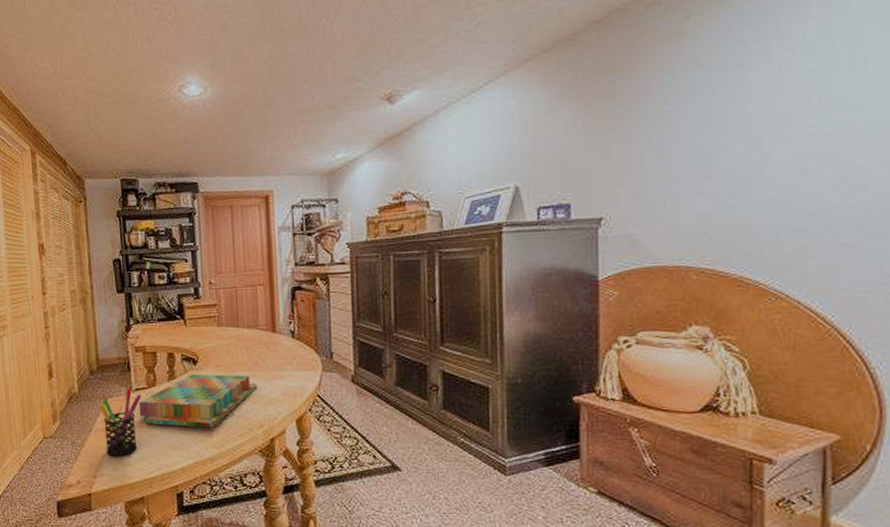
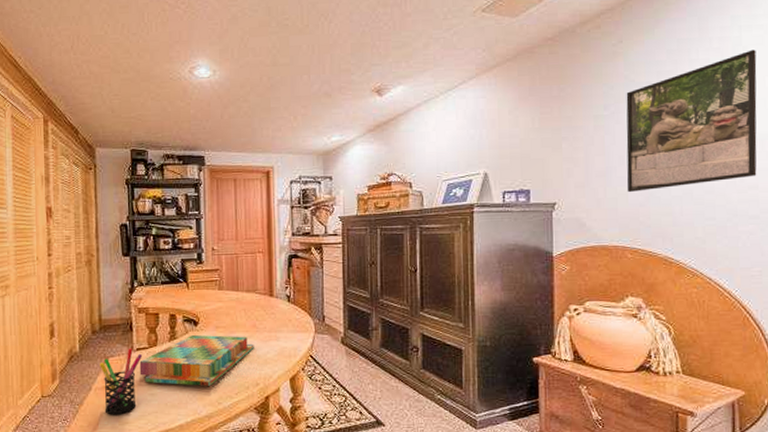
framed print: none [692,14,871,201] -> present [626,49,757,192]

